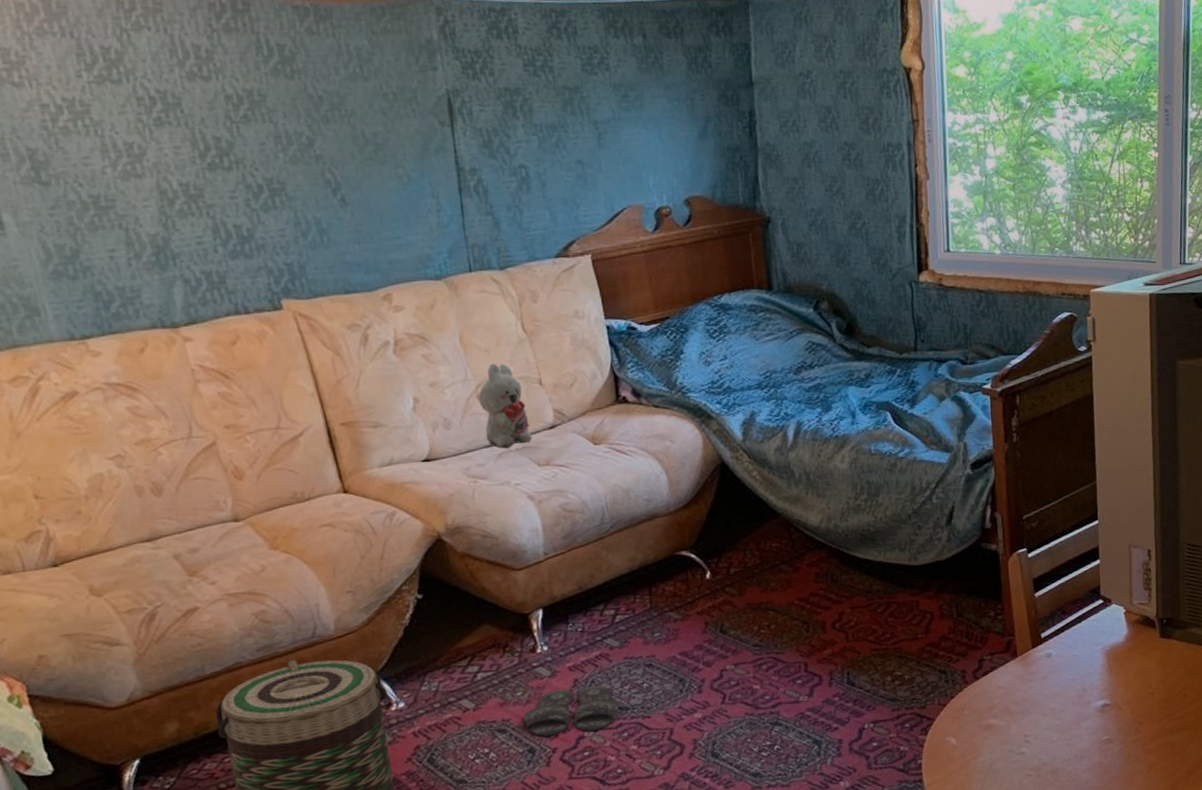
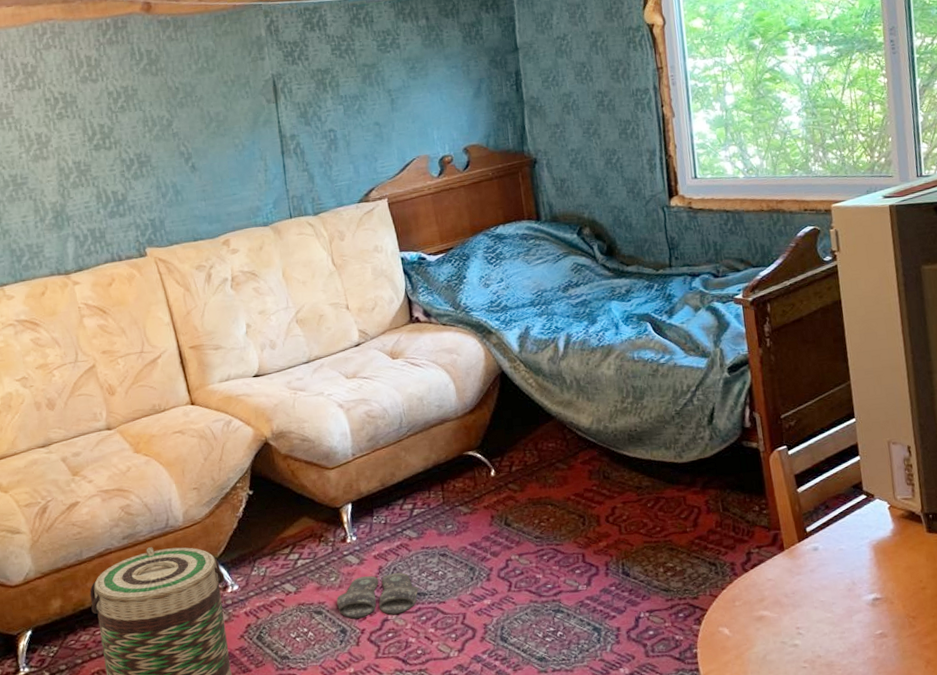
plush toy: present [478,363,533,450] -> none [297,293,342,365]

